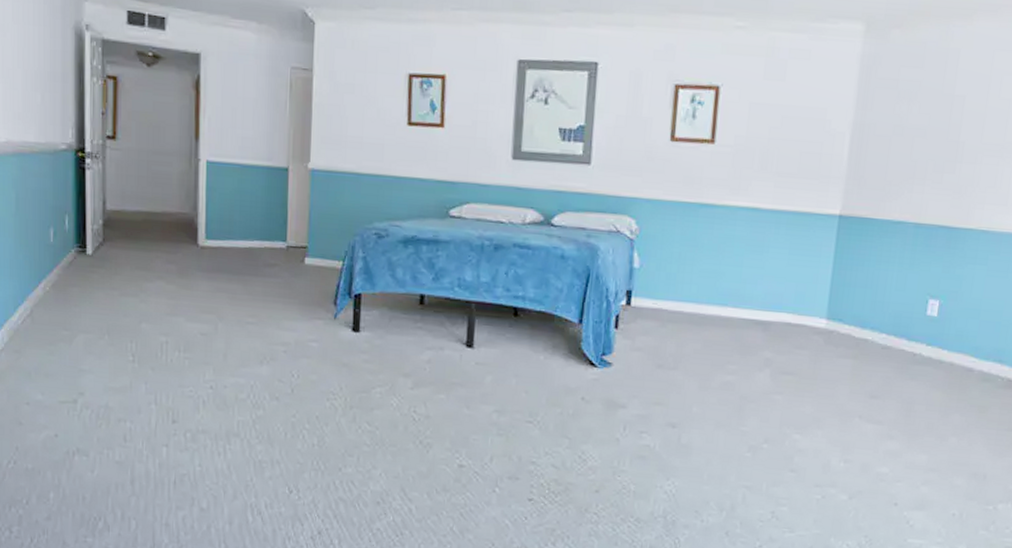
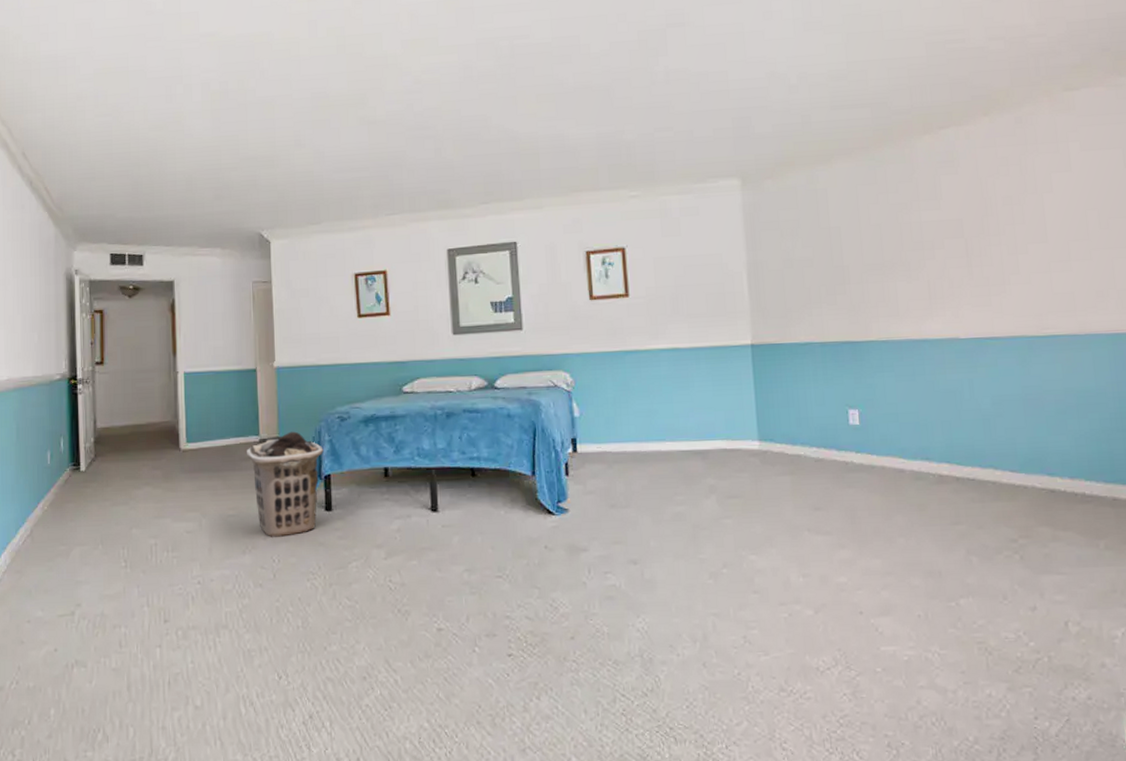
clothes hamper: none [270,242,356,352] -> present [246,431,324,537]

